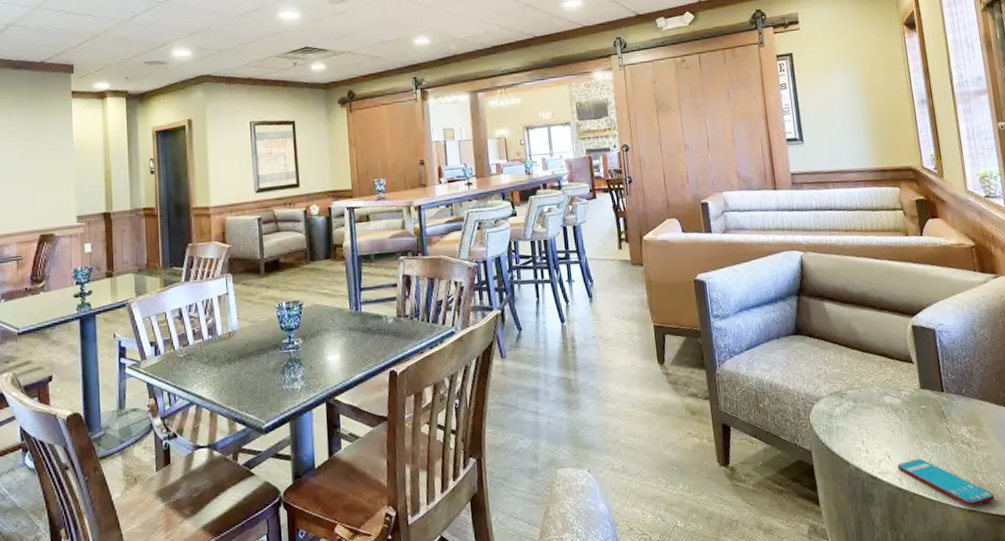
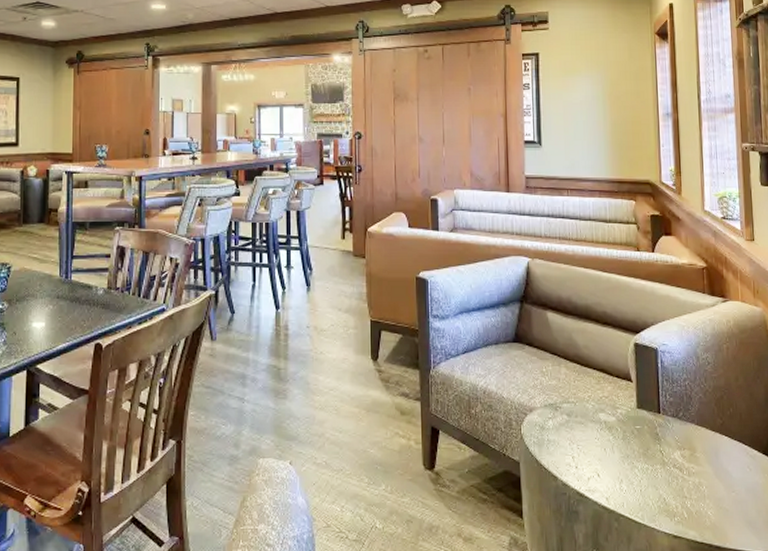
smartphone: present [897,458,995,507] -> none [606,479,702,532]

